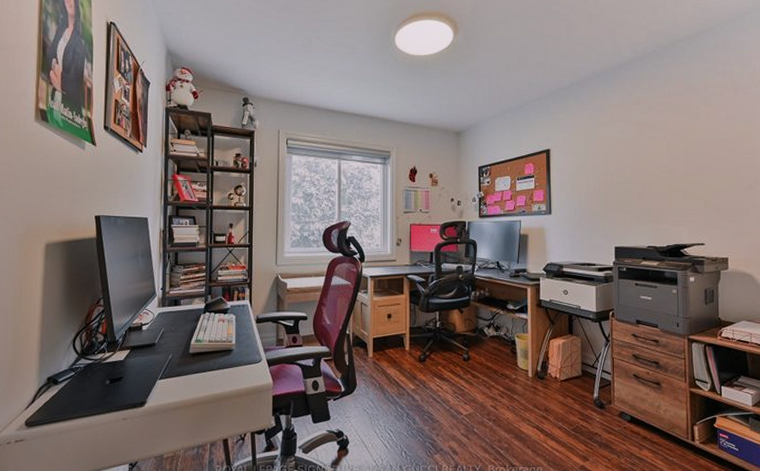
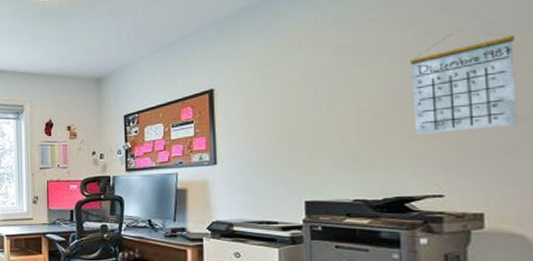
calendar: none [684,118,748,197] -> present [410,30,518,136]

